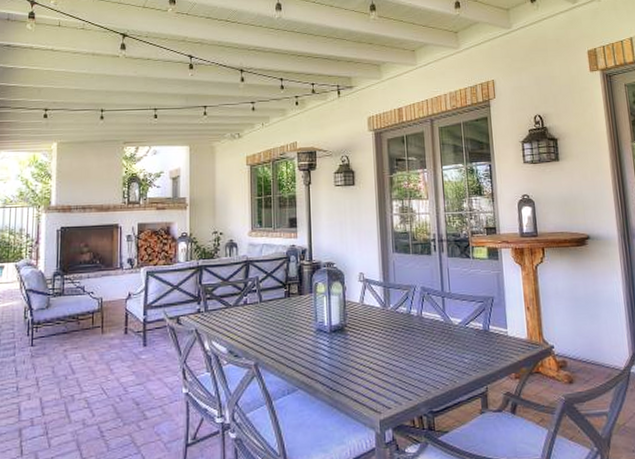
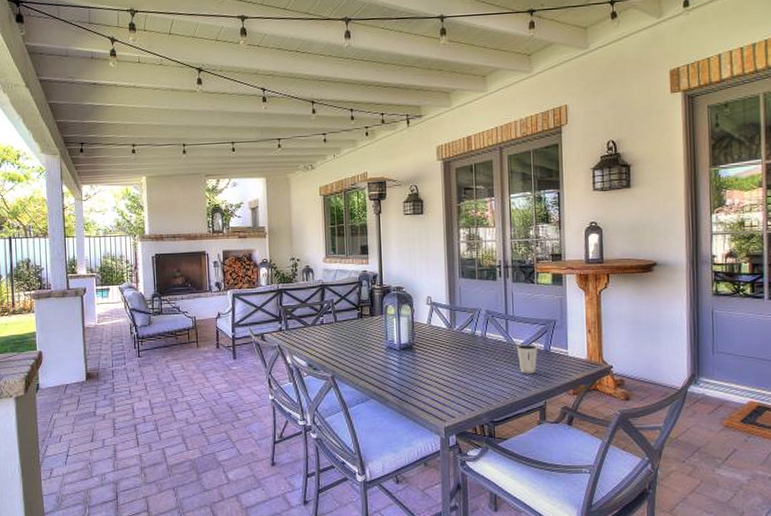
dixie cup: none [454,323,477,357] -> present [516,344,538,374]

